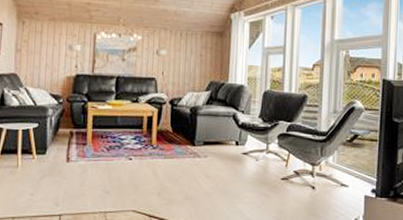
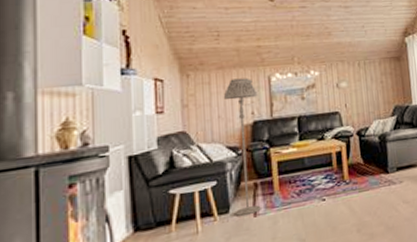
floor lamp: none [50,31,83,160] -> present [223,78,261,217]

